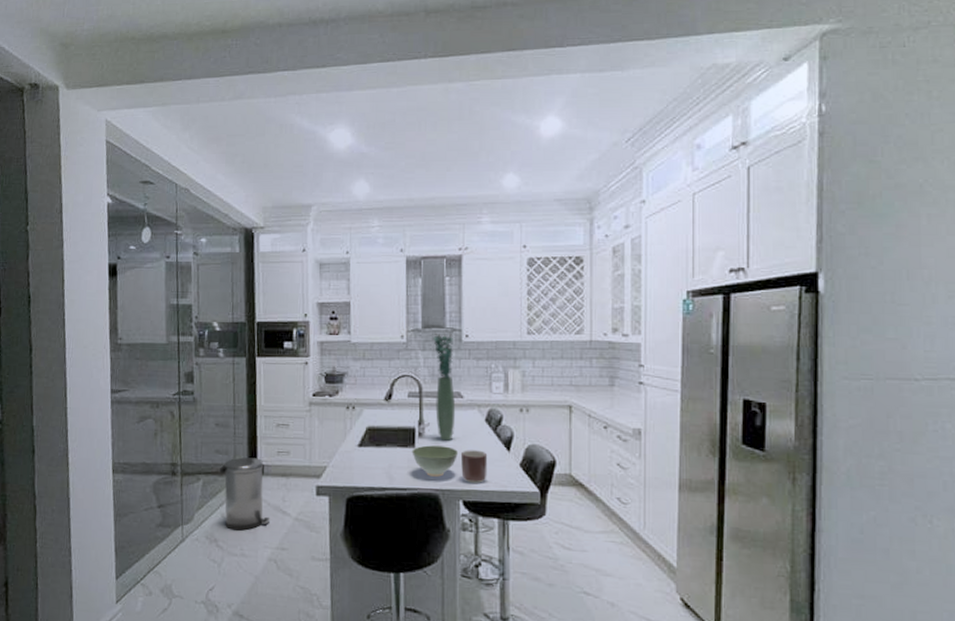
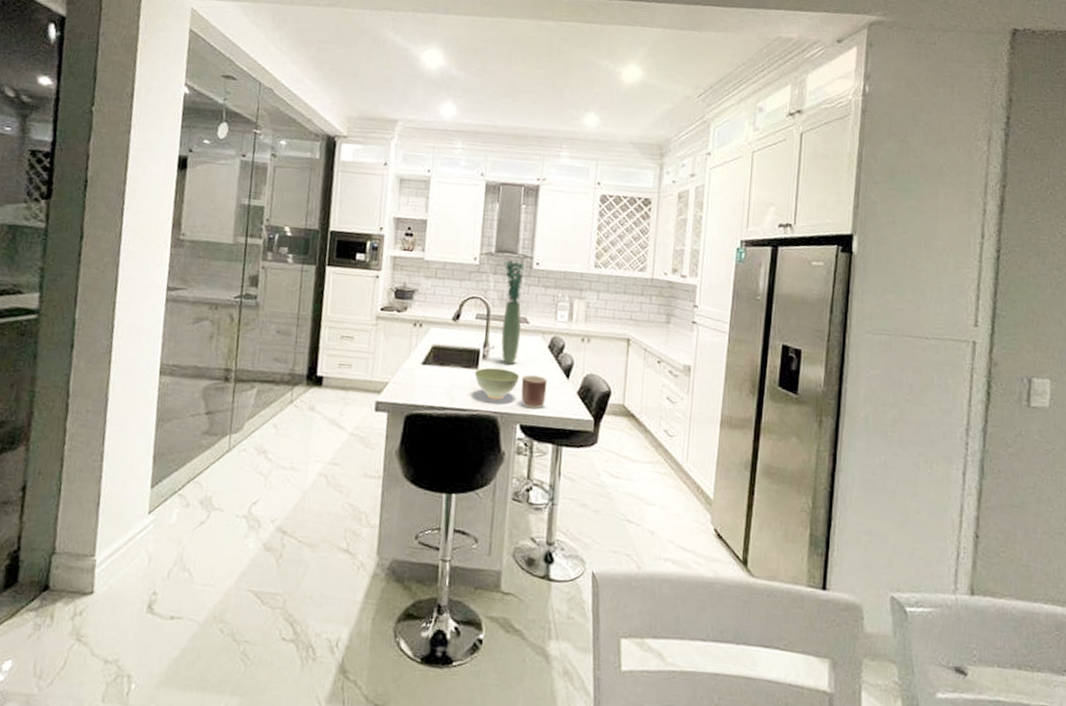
pedal bin: present [220,457,271,531] -> none [276,367,326,444]

